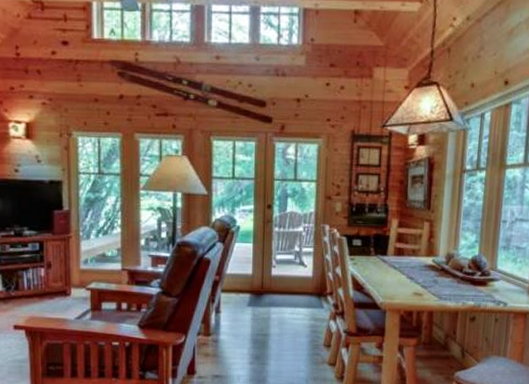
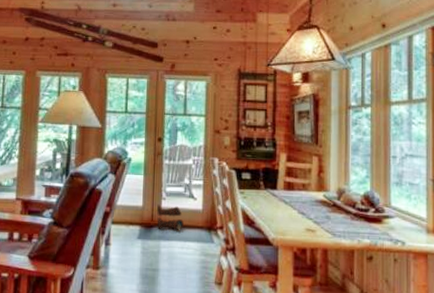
boots: none [266,272,294,299] -> present [156,204,184,233]

